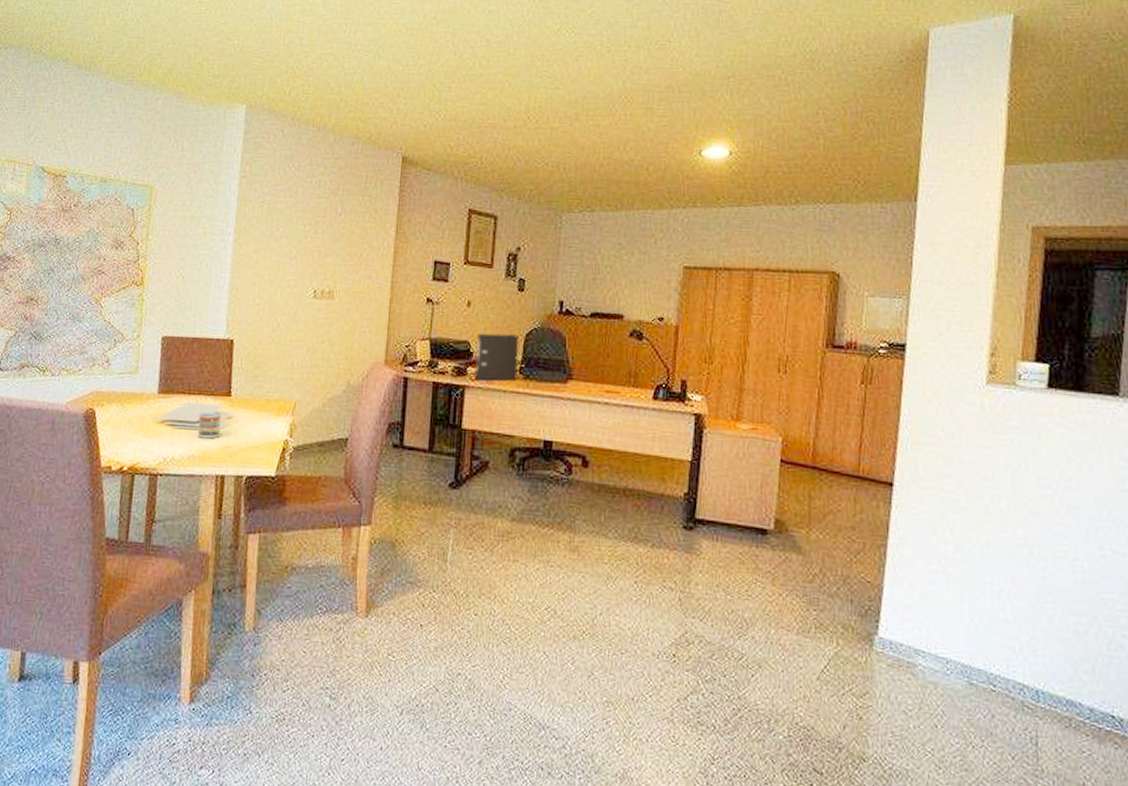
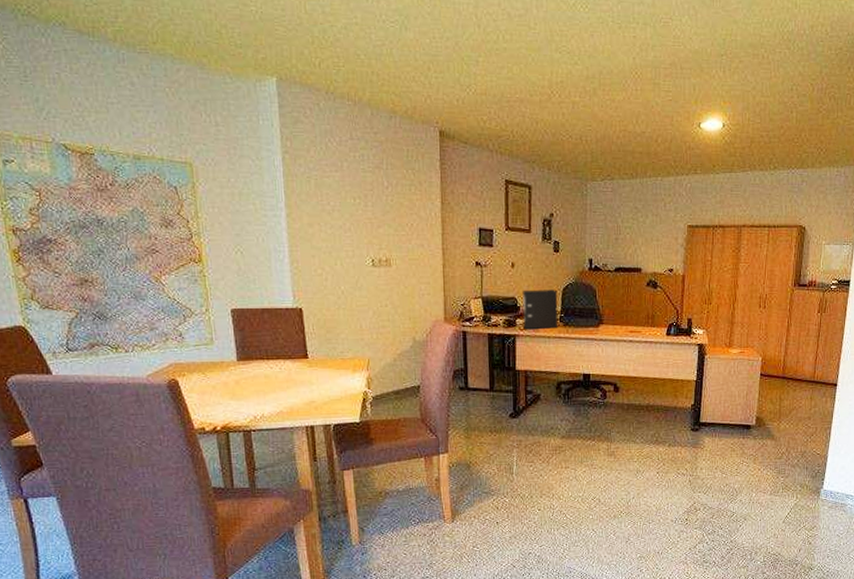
papers: present [153,401,243,431] -> none [237,366,322,391]
cup: present [197,411,222,439] -> none [280,373,303,397]

